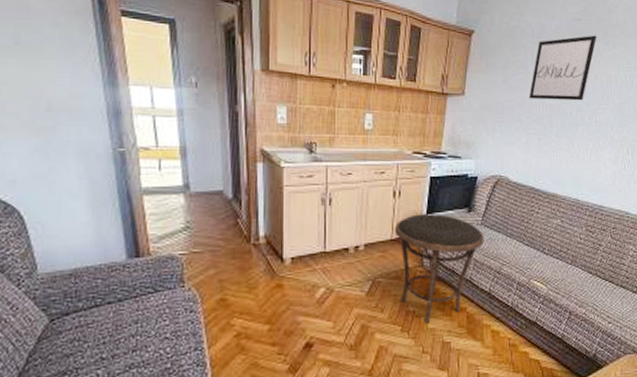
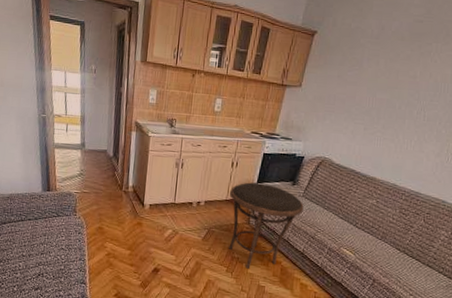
wall art: present [528,35,597,101] -> none [360,36,438,97]

